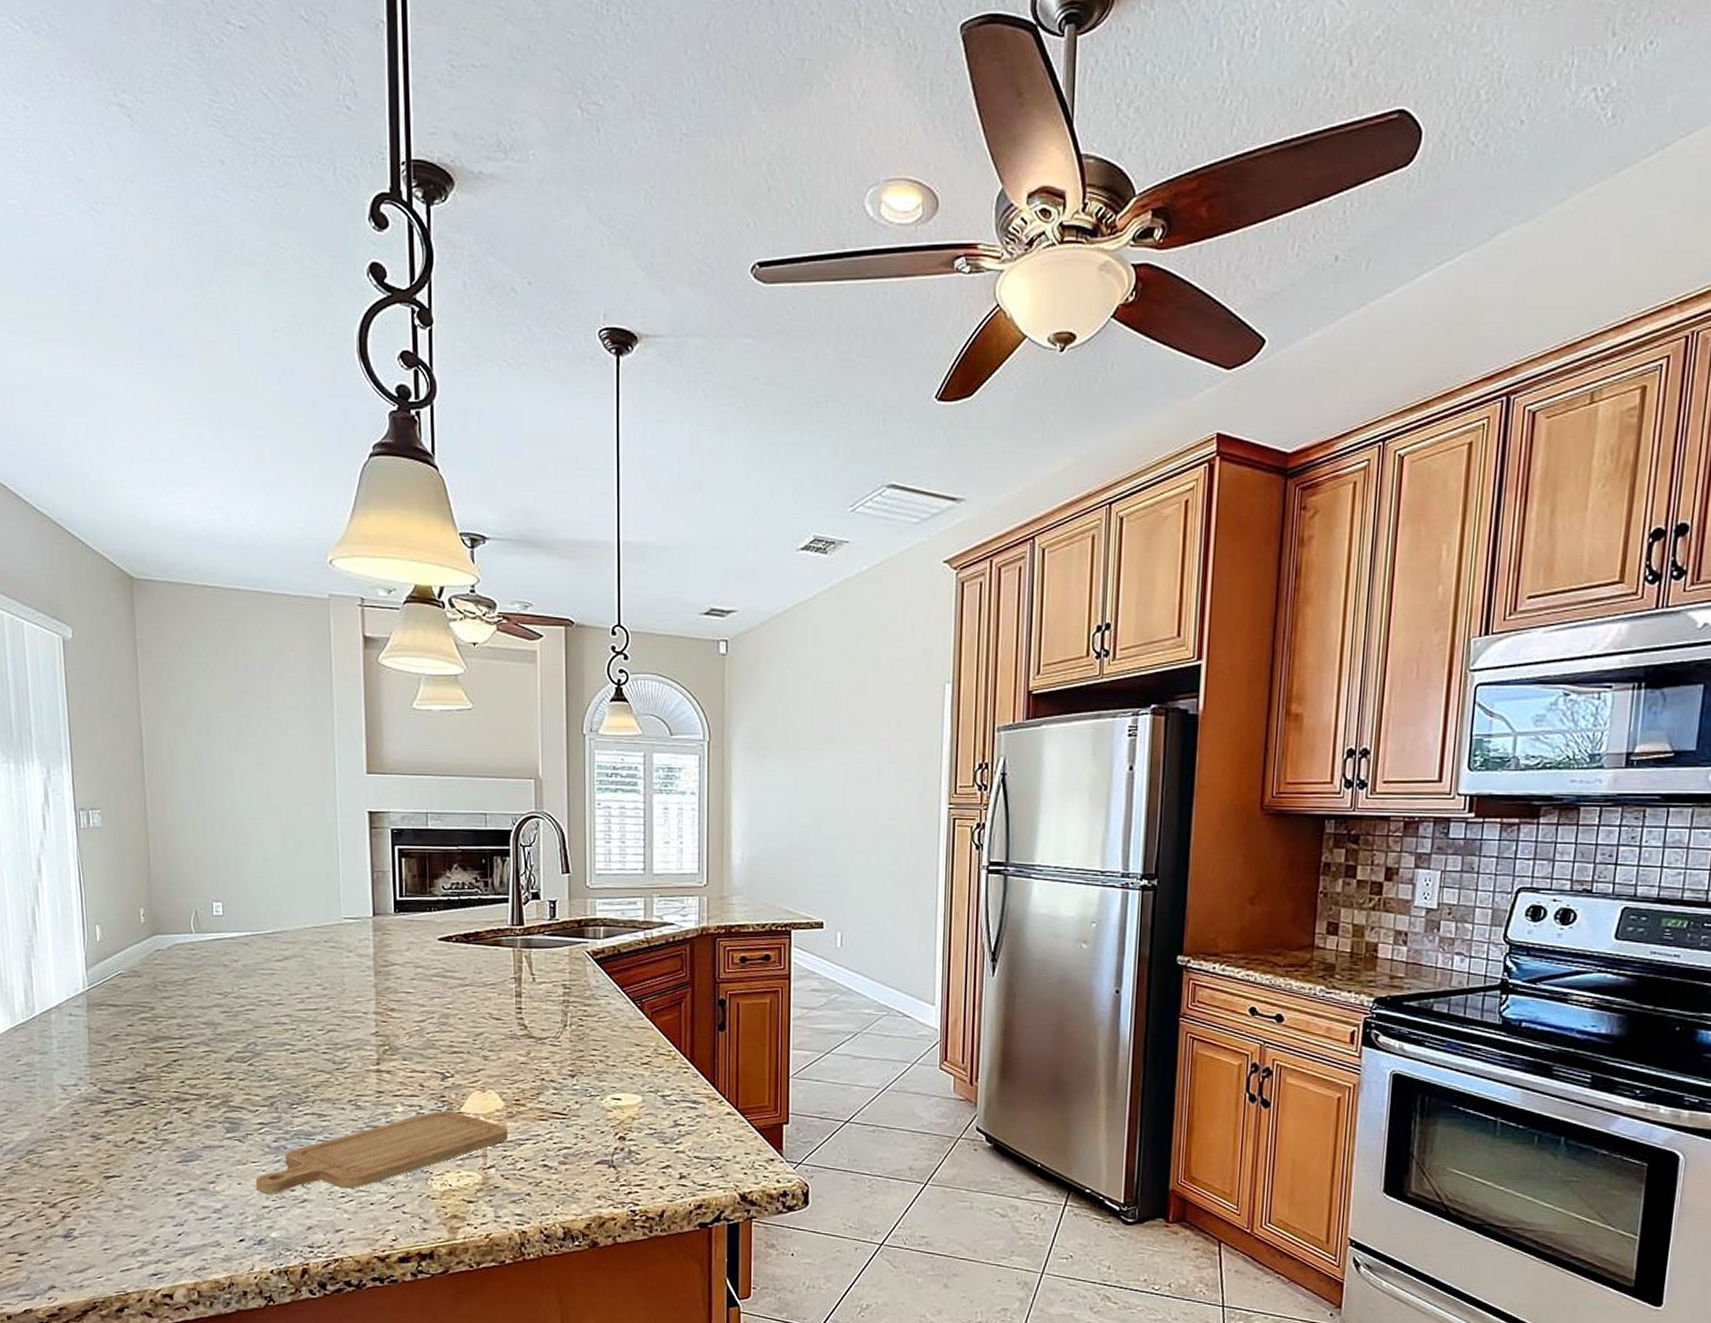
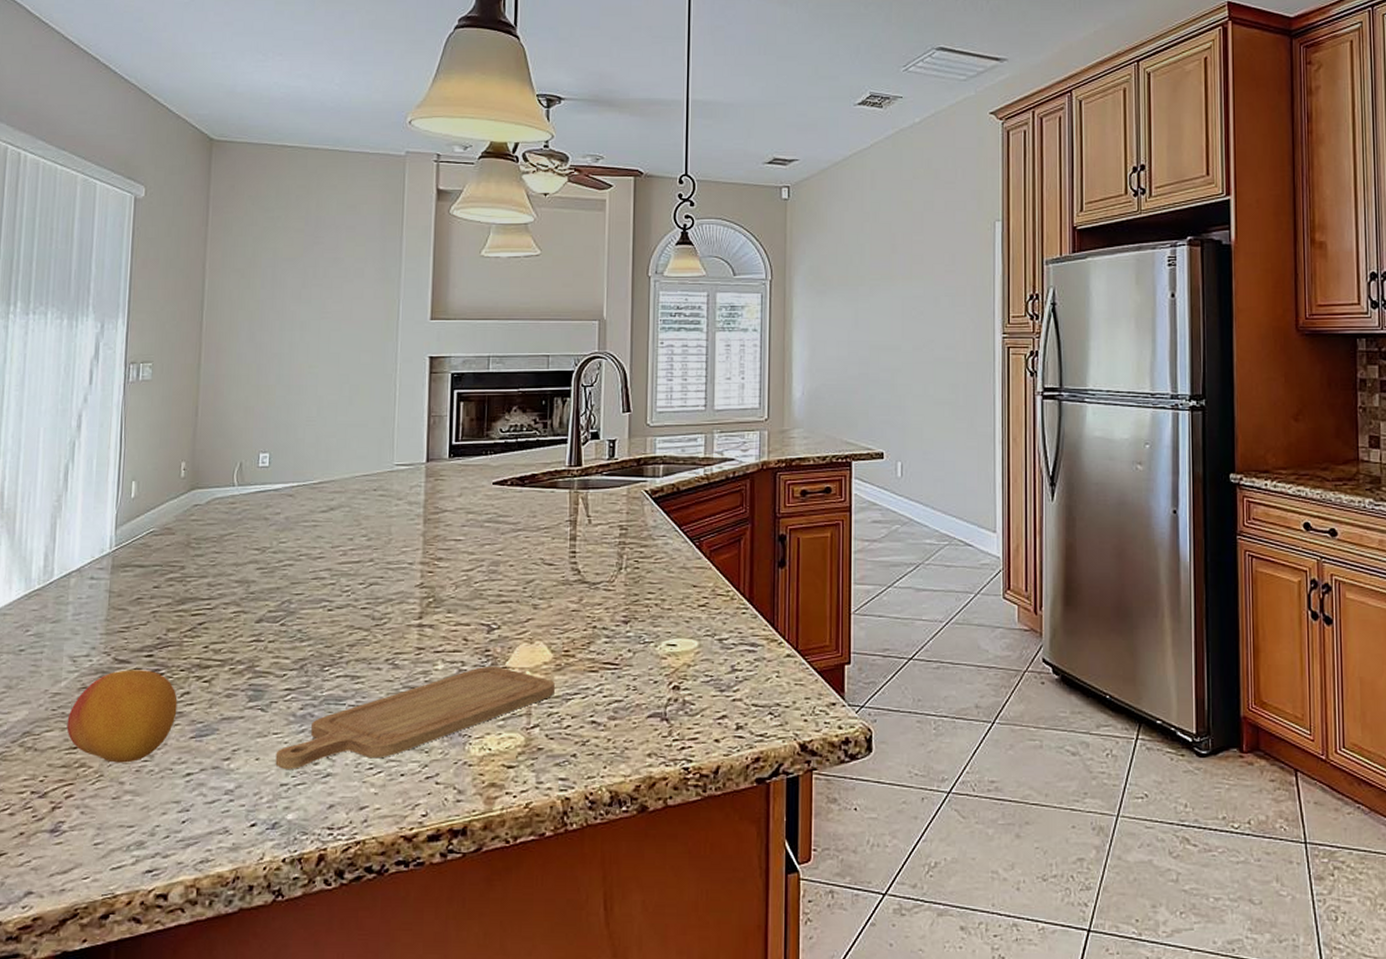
fruit: none [65,1099,163,1182] -> present [66,670,178,763]

